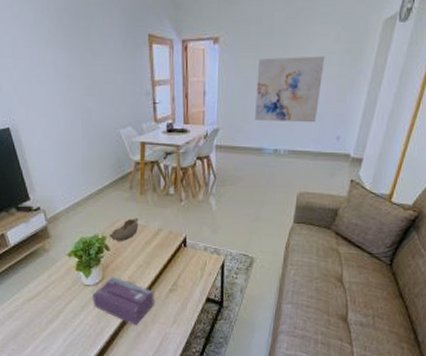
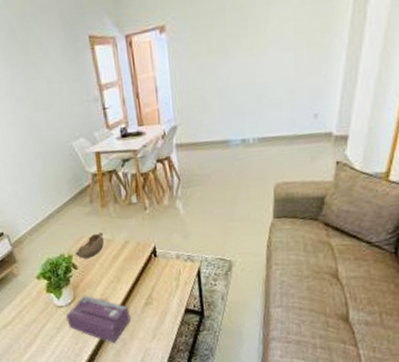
wall art: present [255,56,325,123] -> none [212,24,290,110]

